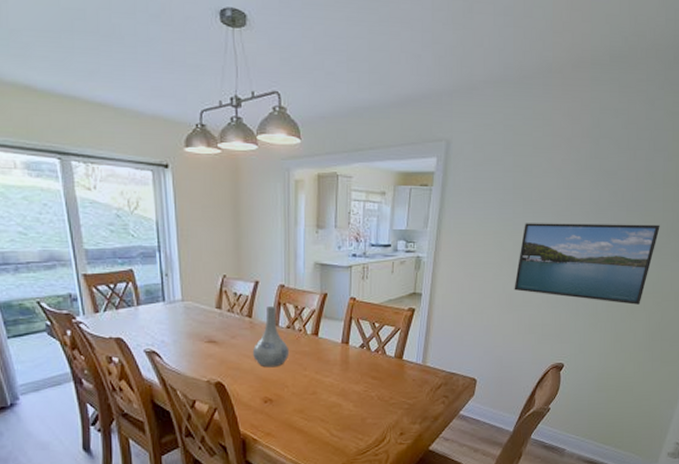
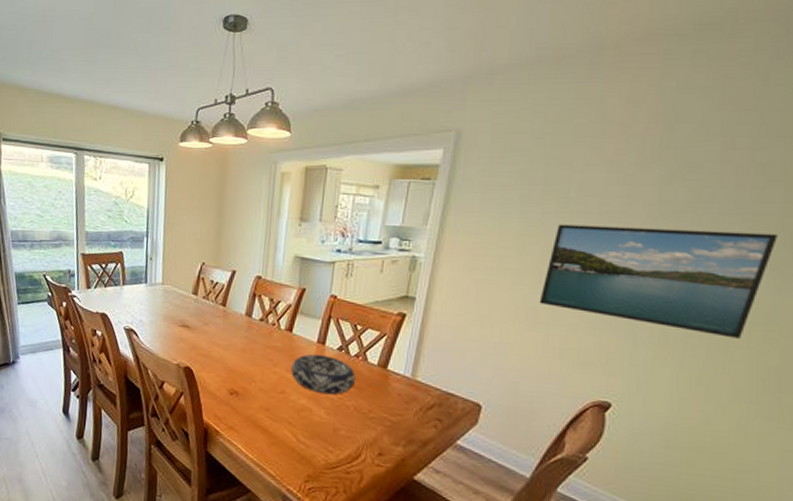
vase: present [252,306,290,368] -> none [222,297,261,360]
decorative bowl: none [320,353,378,389] -> present [291,354,356,395]

